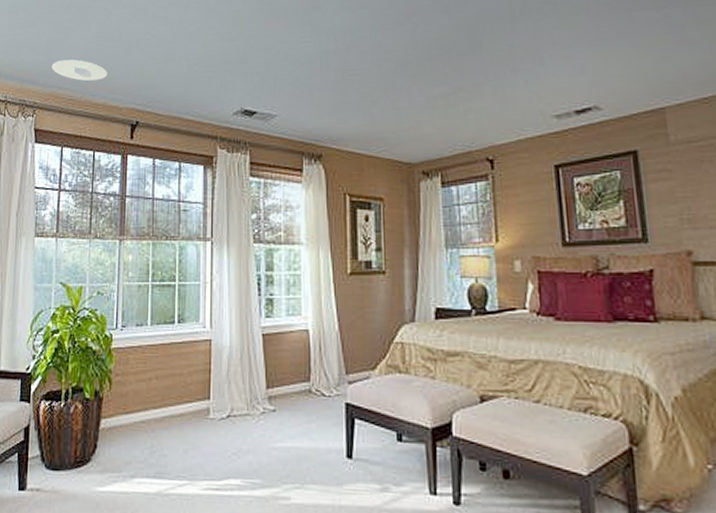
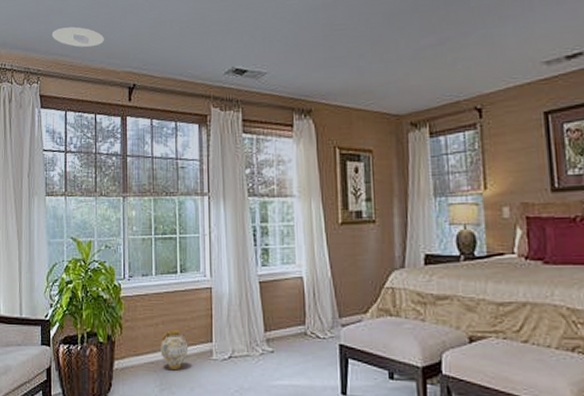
ceramic jug: none [153,386,184,429] -> present [160,330,189,369]

